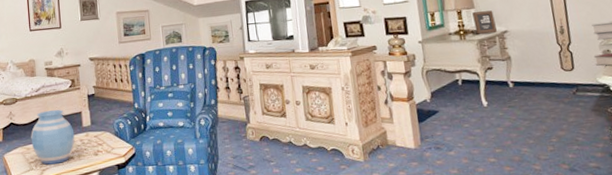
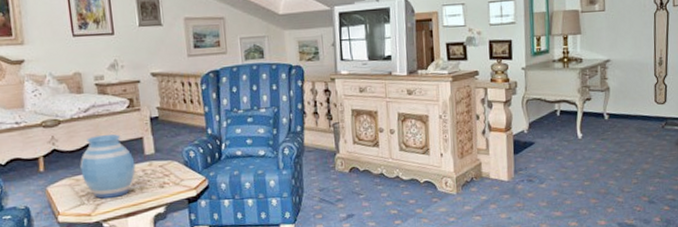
picture frame: present [472,10,497,34] -> none [578,37,600,63]

